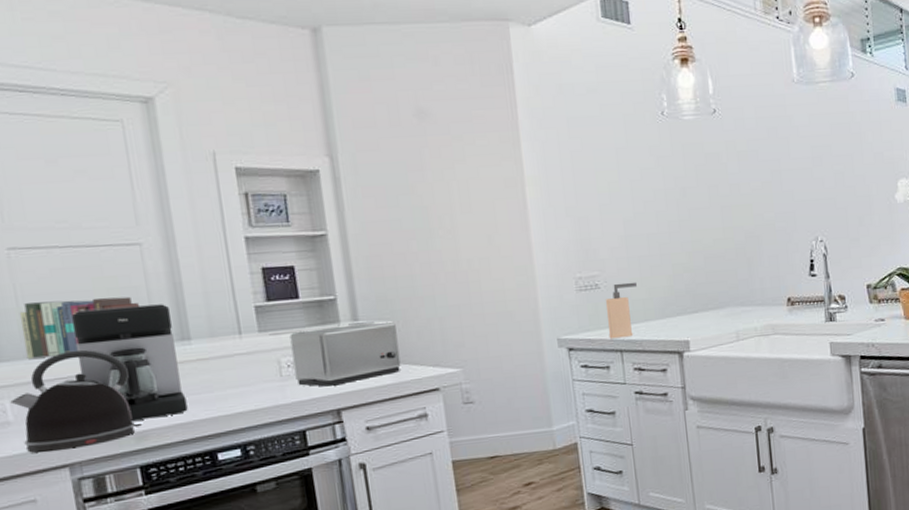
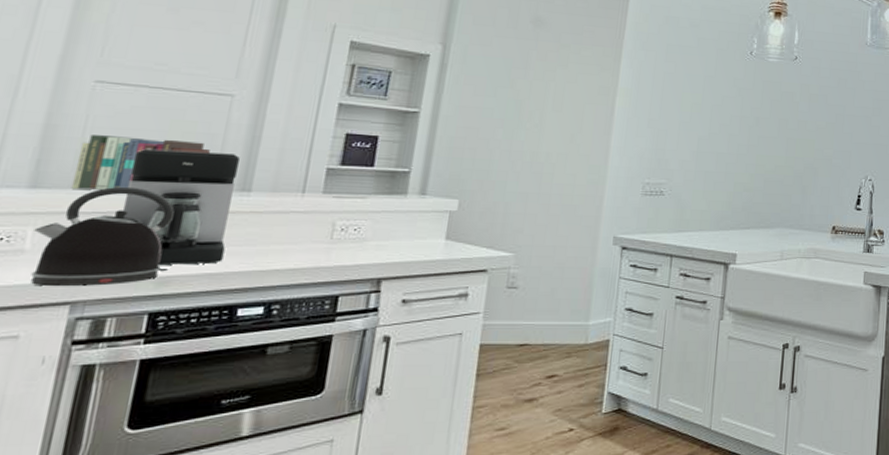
toaster: present [289,322,401,387] -> none [345,197,461,255]
soap dispenser: present [605,282,637,339] -> none [662,193,699,244]

